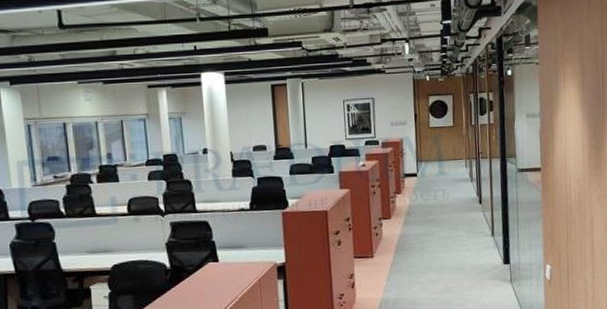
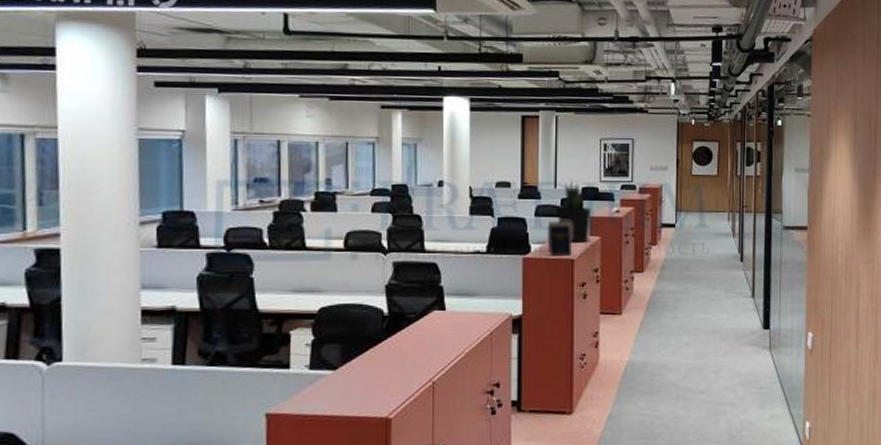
books: none [301,177,325,209] -> present [547,221,572,257]
planter: none [309,140,340,196] -> present [556,180,592,243]

